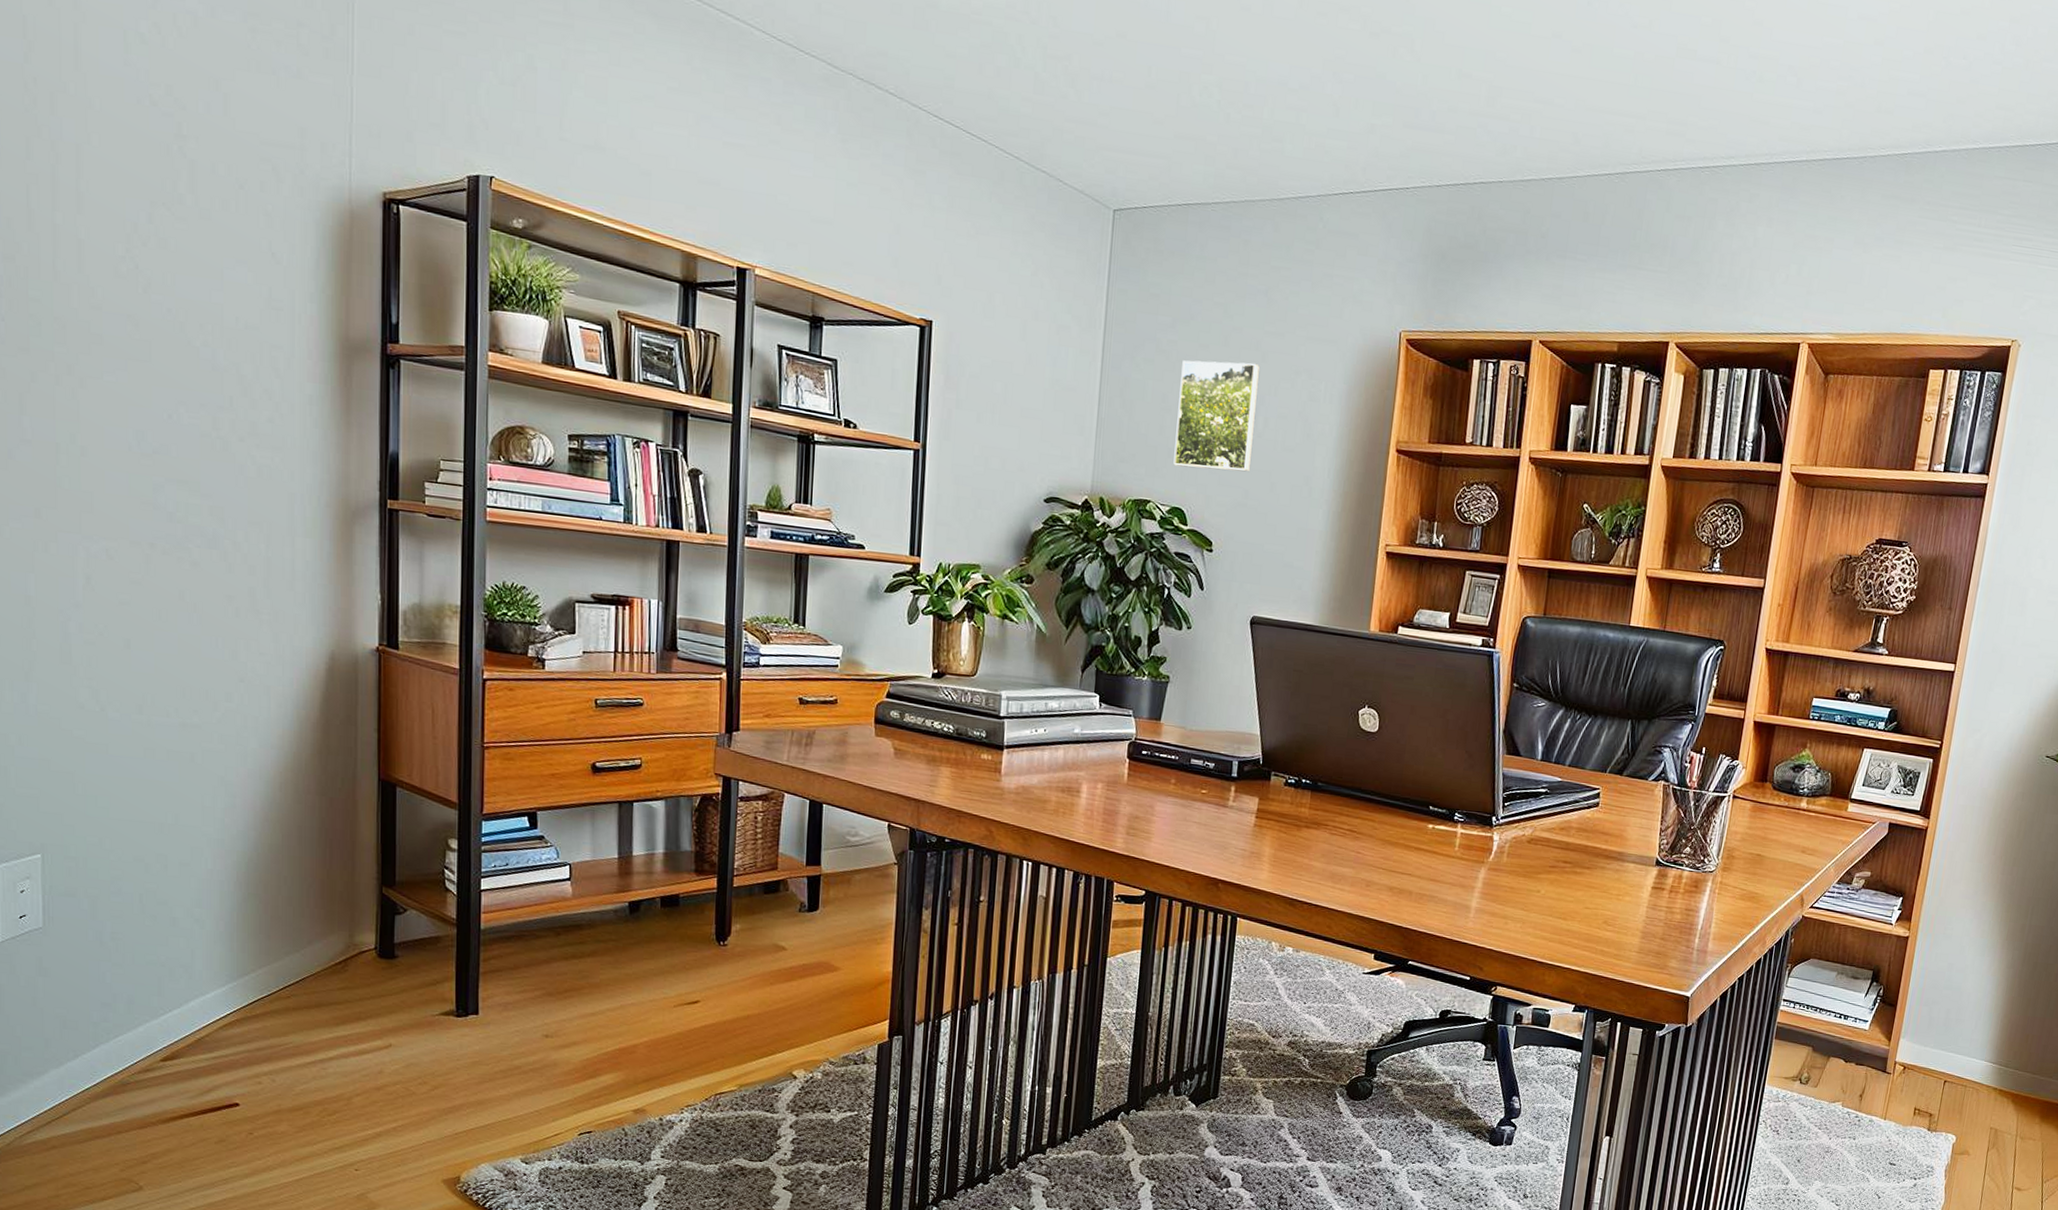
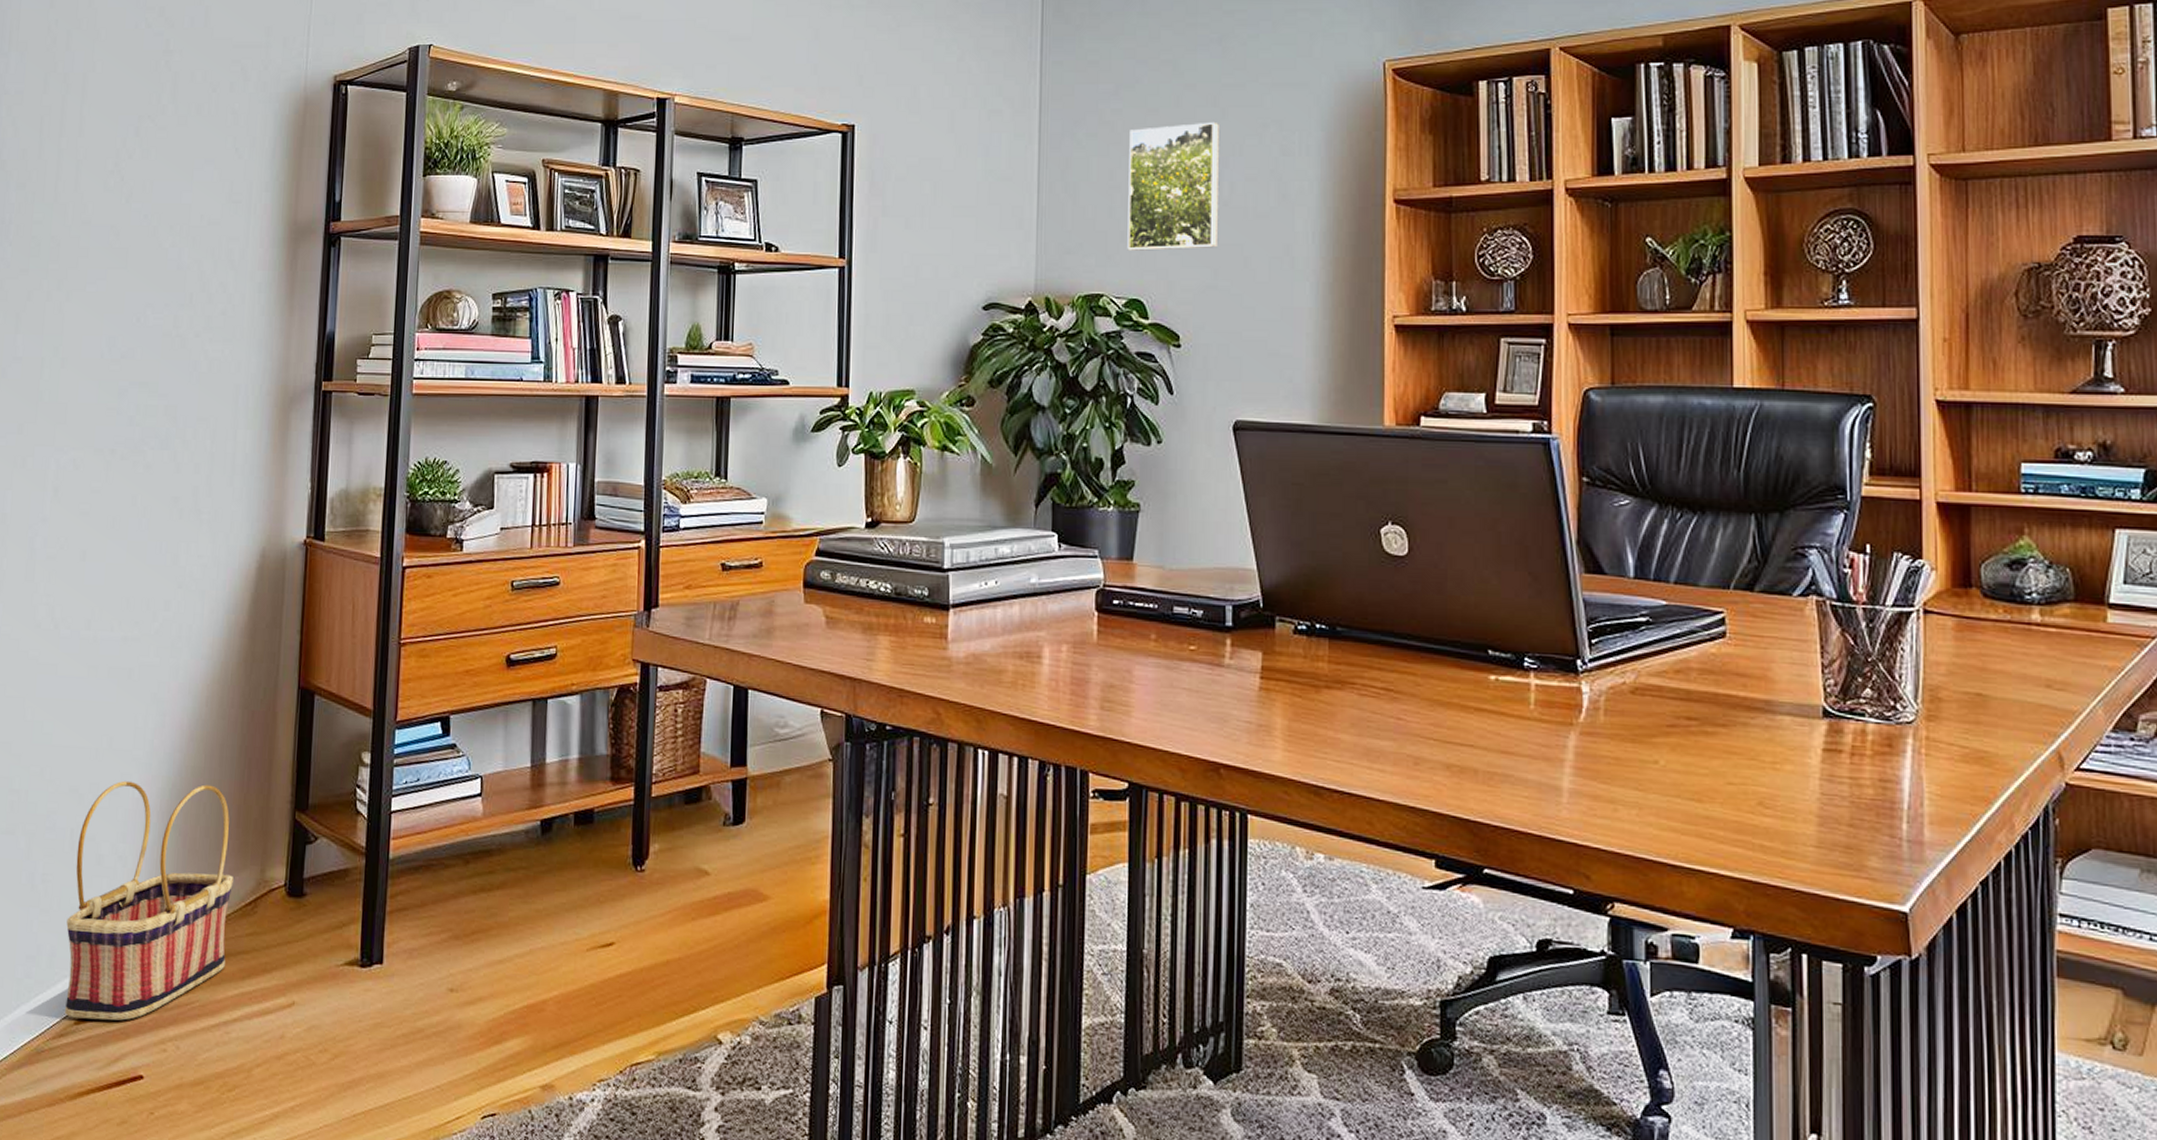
basket: none [143,853,321,1059] -> present [65,780,233,1021]

